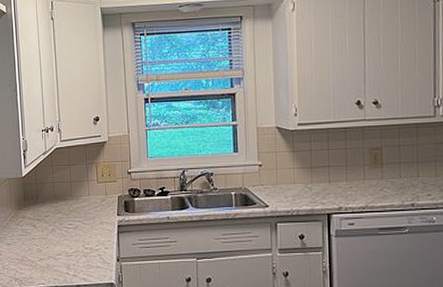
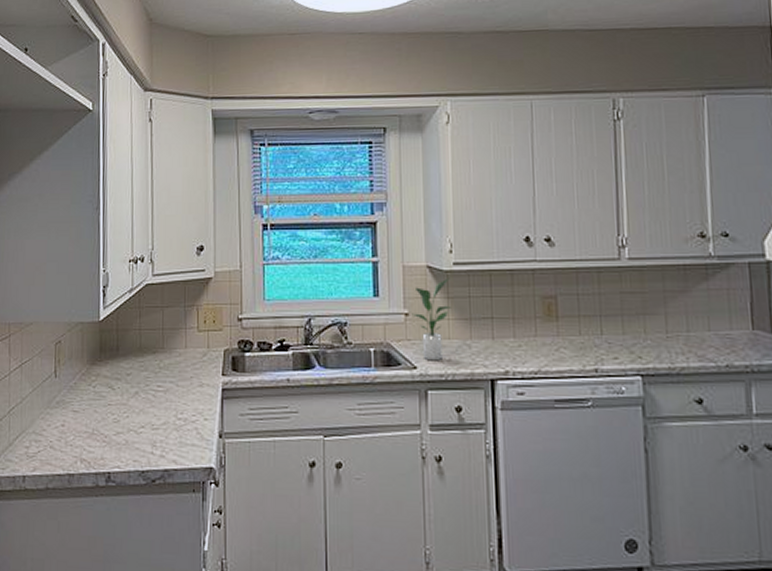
potted plant: none [264,136,296,201] -> present [411,278,451,361]

